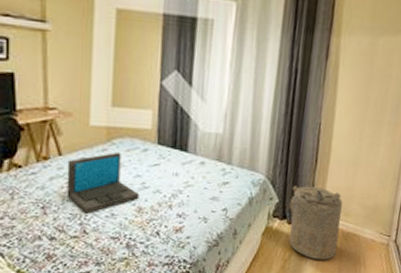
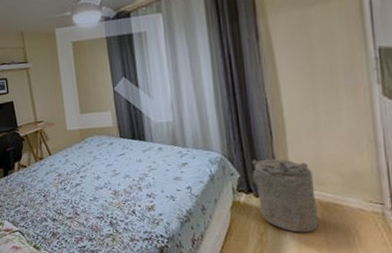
laptop: present [66,153,140,214] -> none [56,148,113,199]

